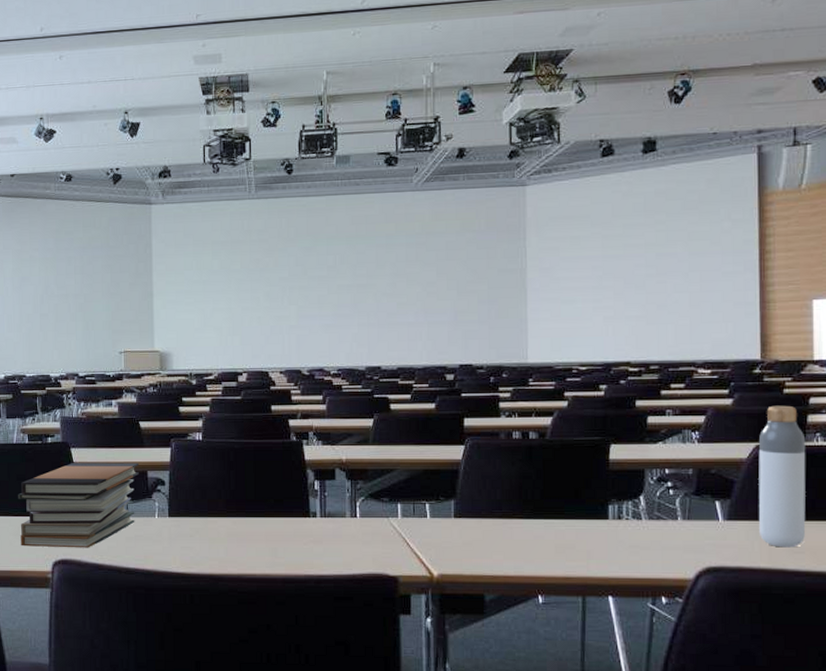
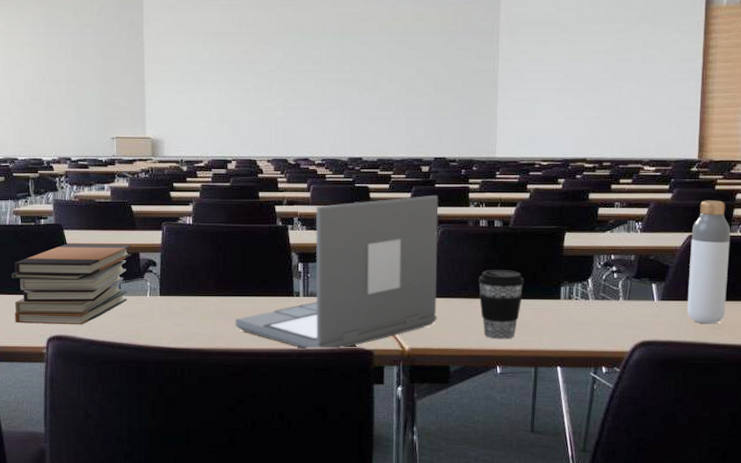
laptop: none [247,406,468,576] -> present [235,196,439,350]
coffee cup: none [513,487,566,565] -> present [478,270,524,339]

